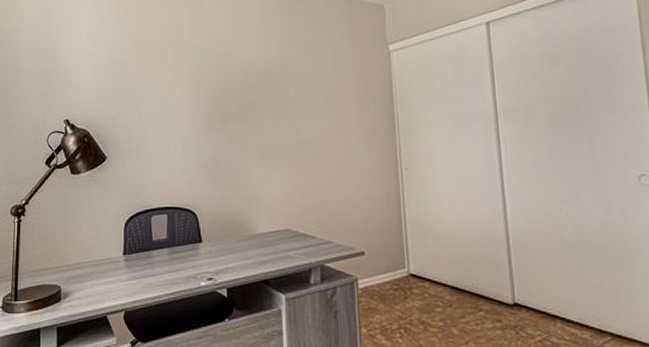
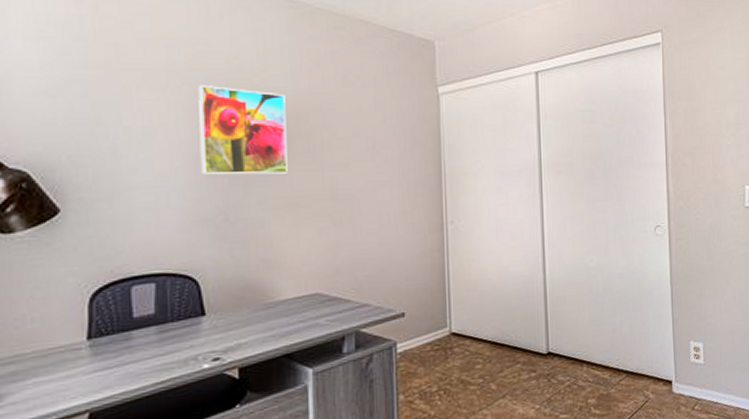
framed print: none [195,59,262,129] -> present [198,86,288,175]

